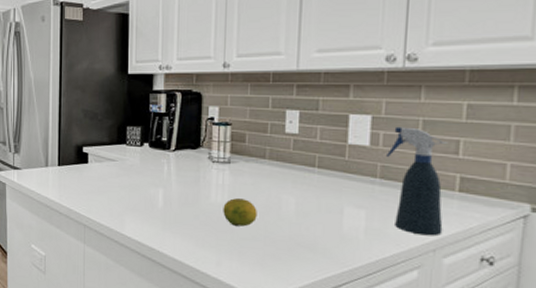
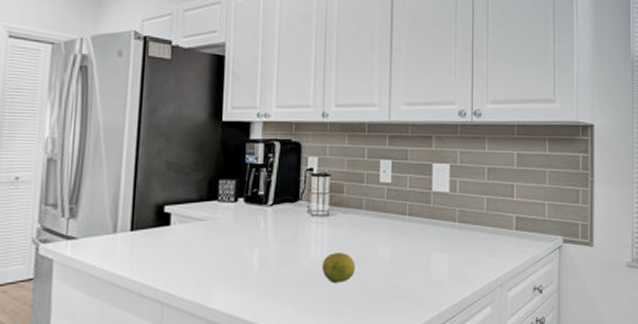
spray bottle: present [387,126,447,236] -> none [463,174,506,273]

